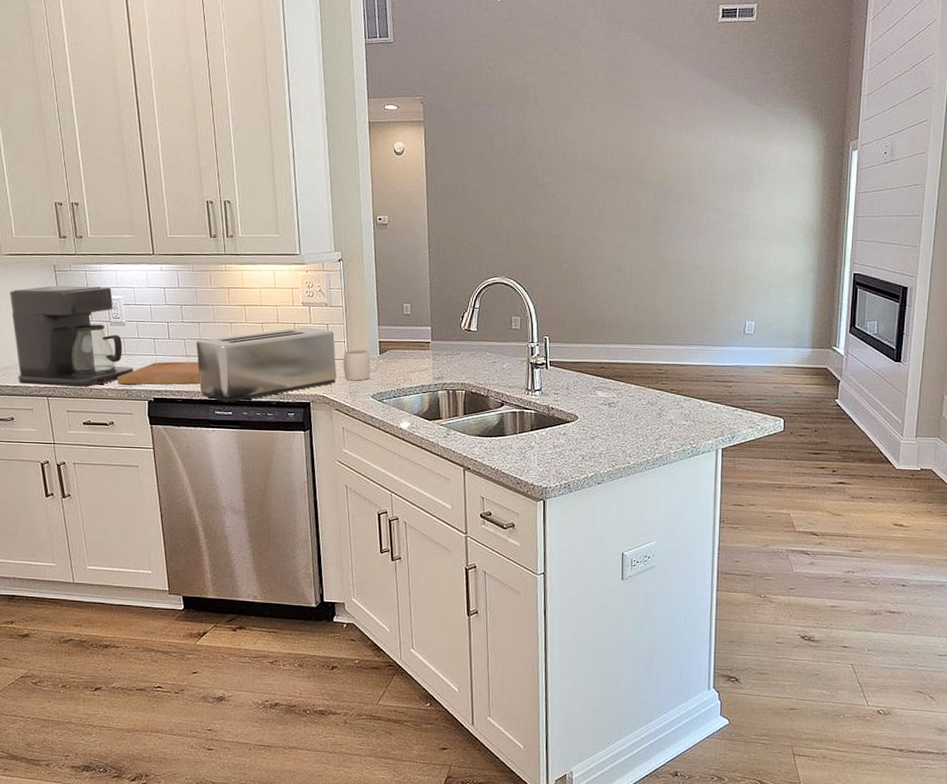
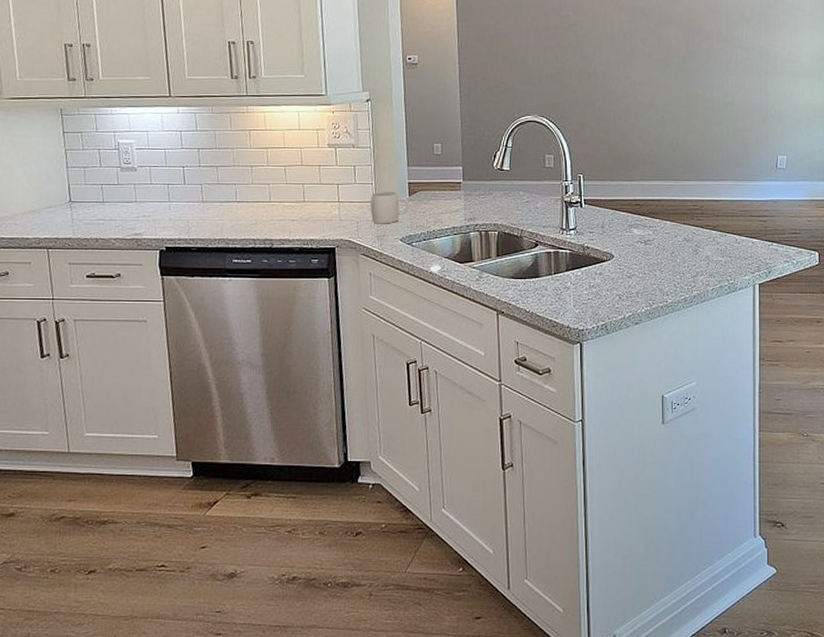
coffee maker: present [10,285,134,388] -> none [10,129,145,238]
cutting board: present [117,361,201,385] -> none [125,208,218,234]
toaster: present [196,327,337,403] -> none [213,169,364,250]

